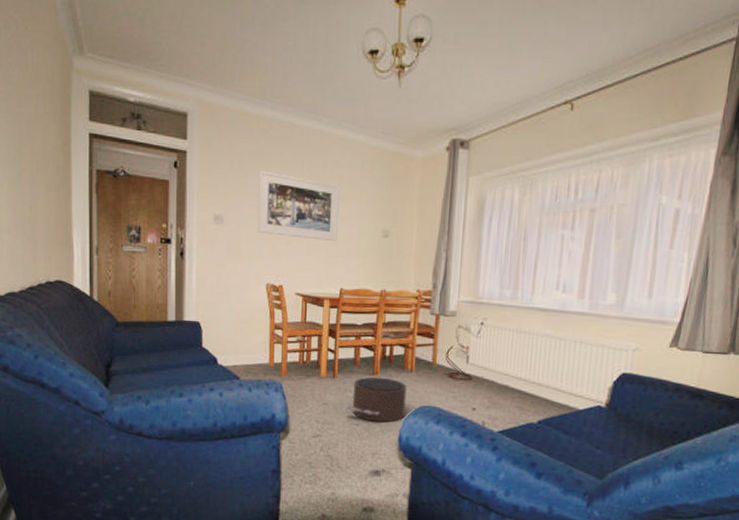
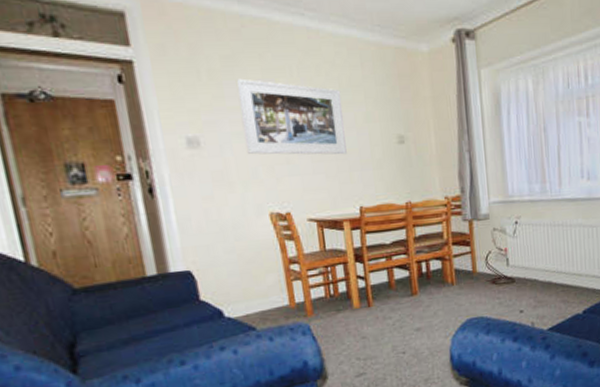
pouf: present [347,377,407,423] -> none [389,296,453,346]

